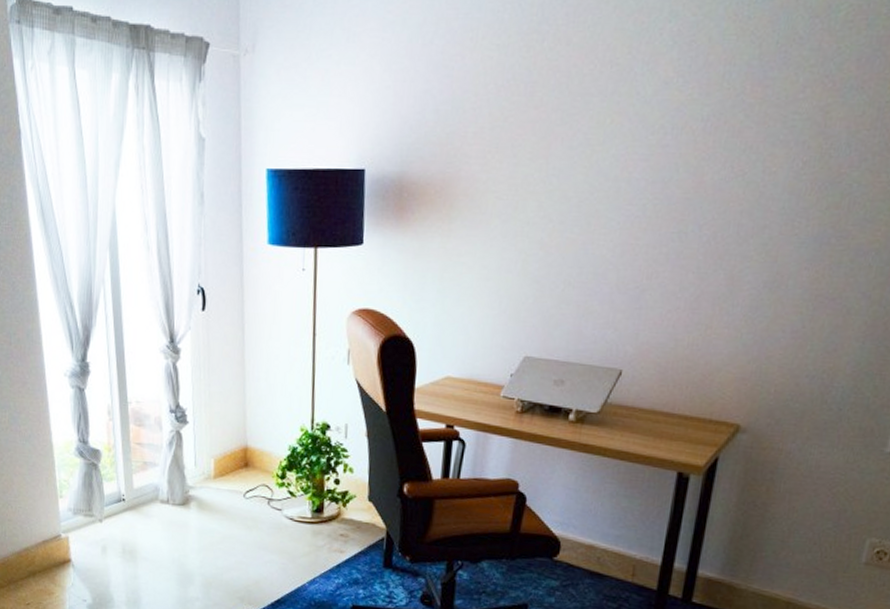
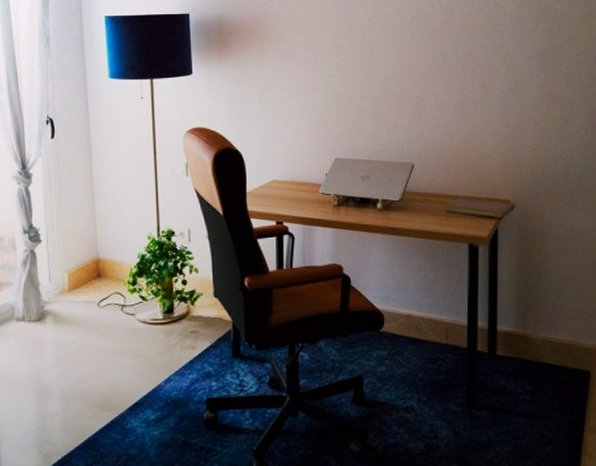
notebook: none [654,416,747,445] -> present [445,198,515,218]

